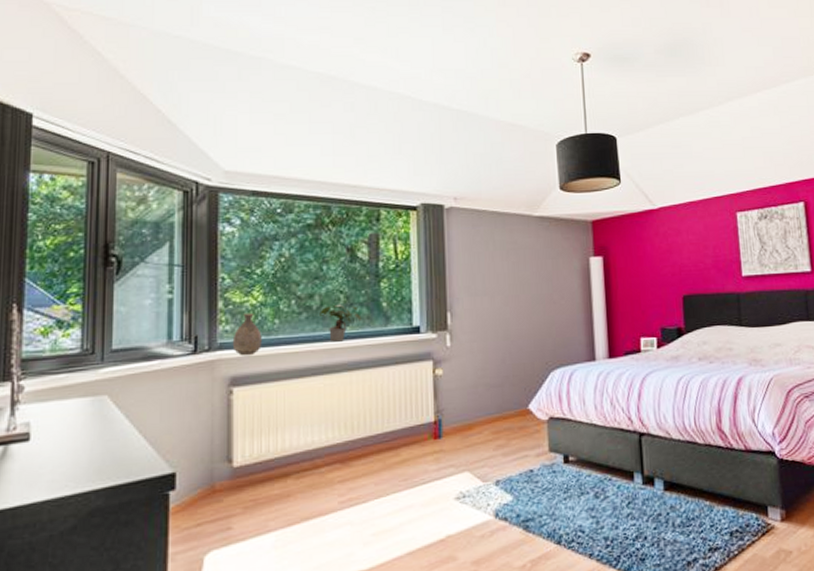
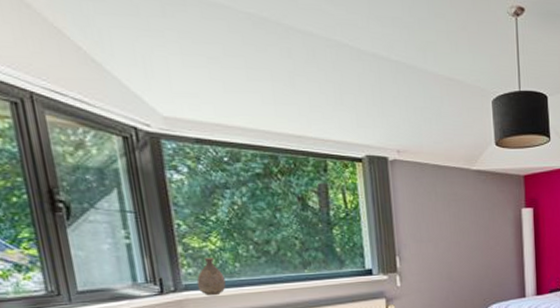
potted plant: present [320,304,362,342] -> none [278,249,318,283]

